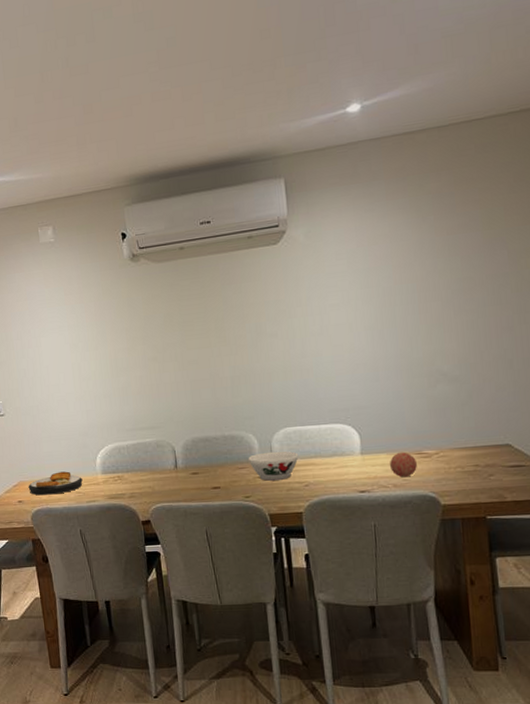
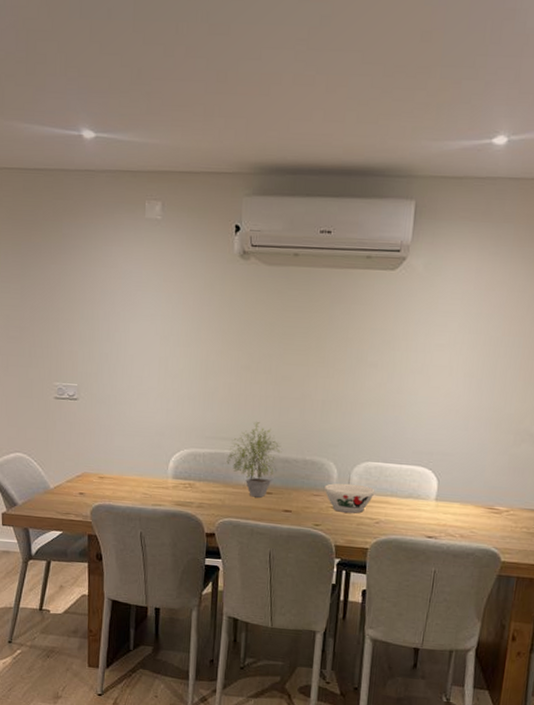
plate: present [28,471,83,496] -> none [92,469,151,492]
potted plant: none [149,408,201,480] -> present [226,422,282,498]
decorative ball: present [390,452,417,478] -> none [461,504,487,530]

